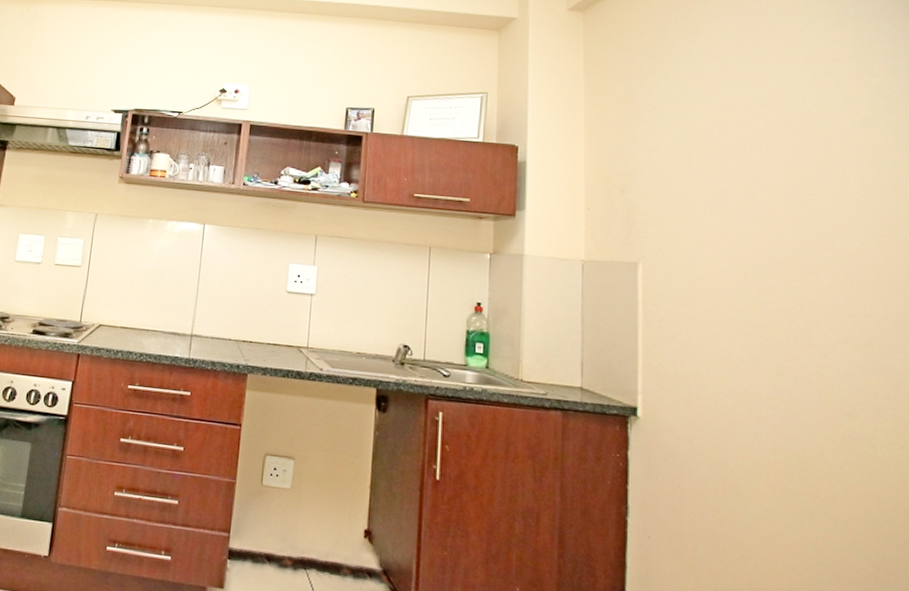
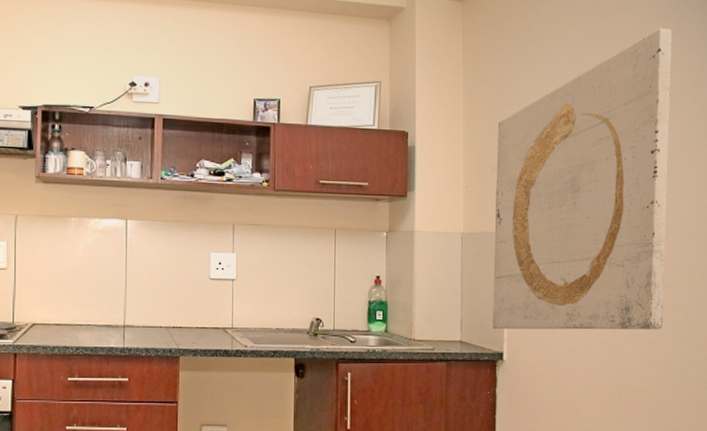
wall art: none [623,38,862,399] -> present [493,27,672,330]

